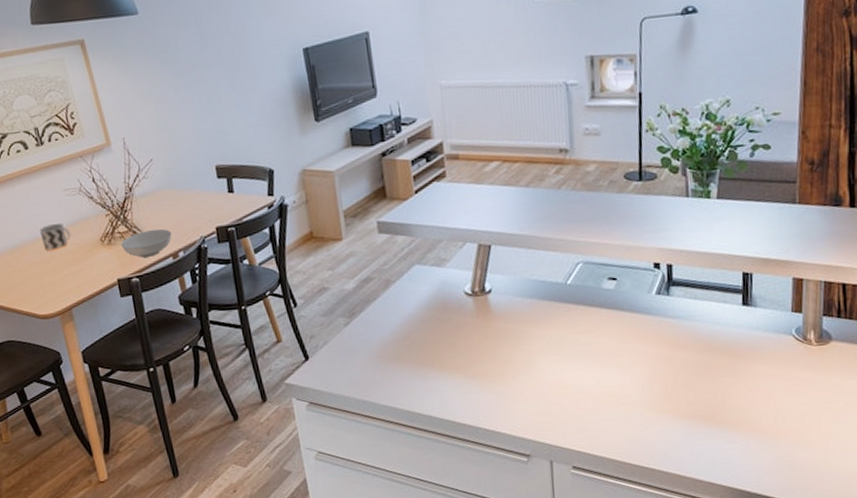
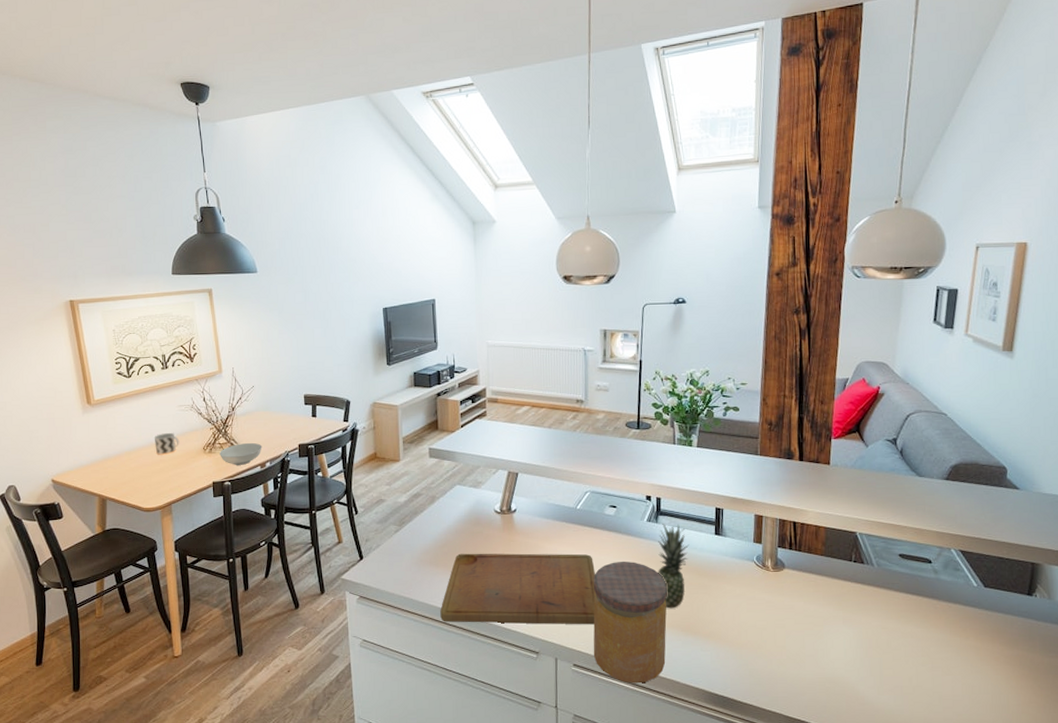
cutting board: none [407,338,597,427] -> present [440,553,596,625]
jar: none [591,343,685,485] -> present [593,562,668,684]
fruit: none [671,295,710,397] -> present [658,523,689,609]

